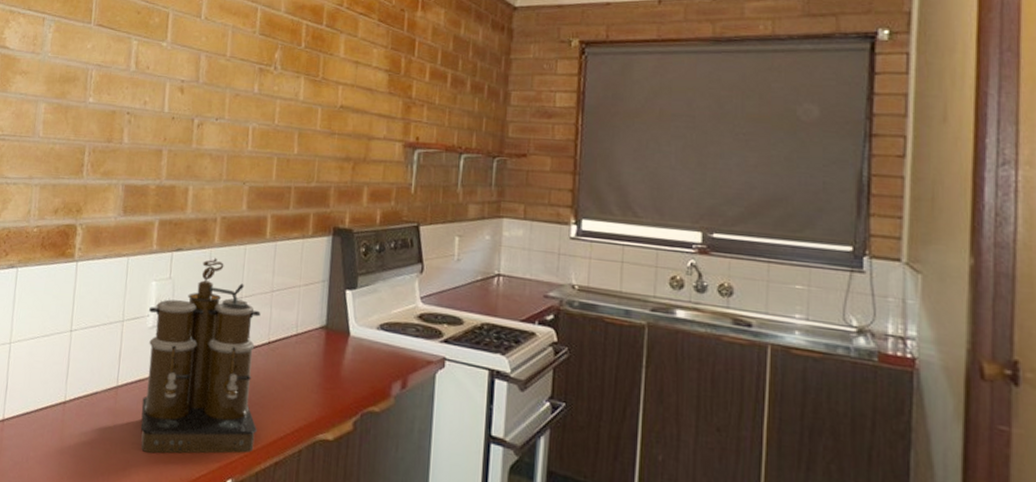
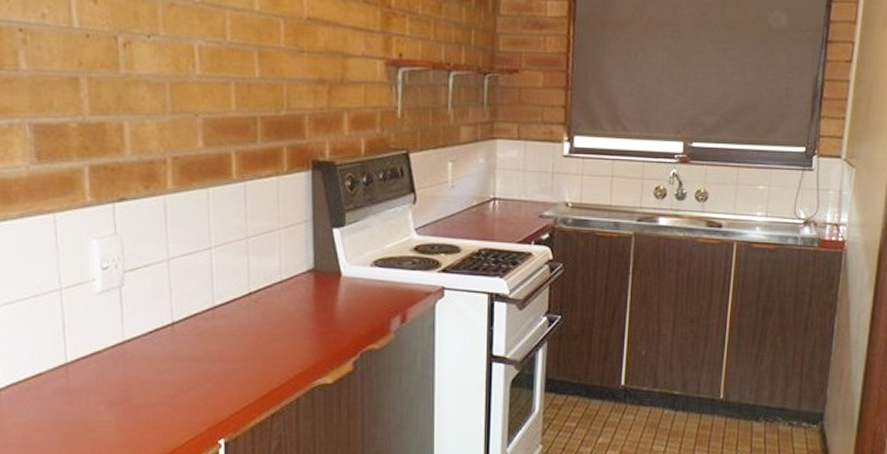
coffee maker: present [140,257,261,454] -> none [92,205,247,428]

